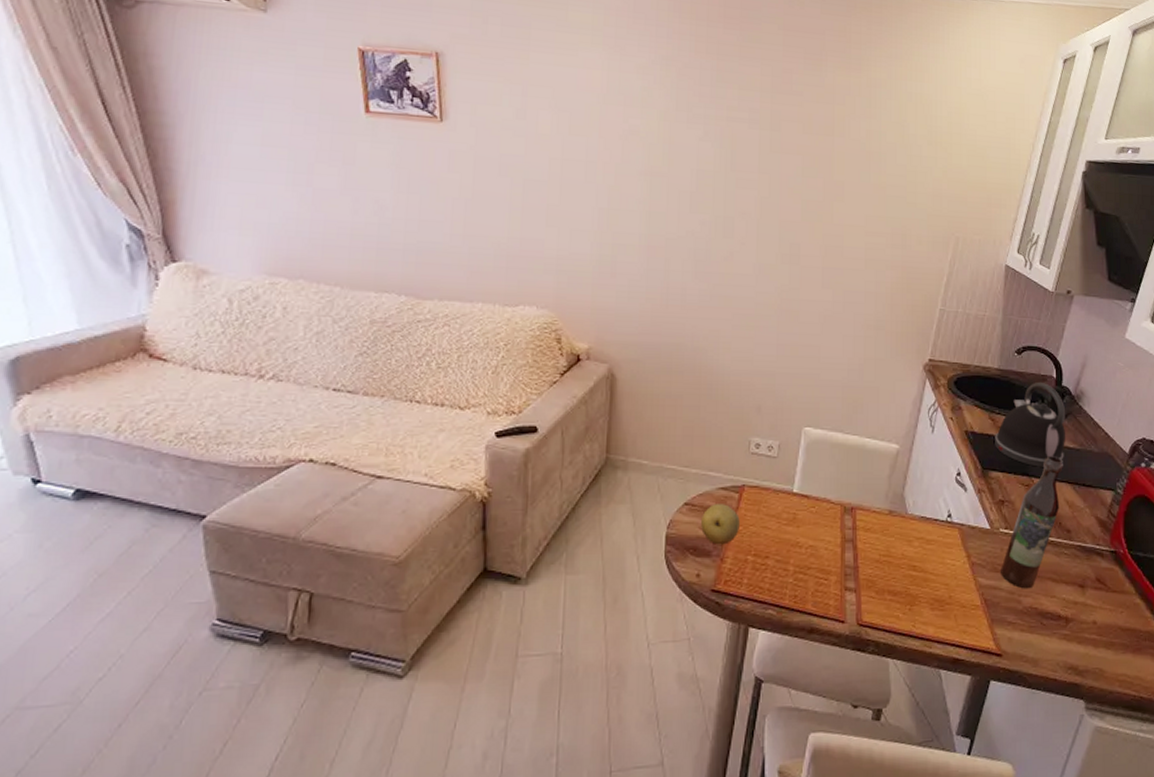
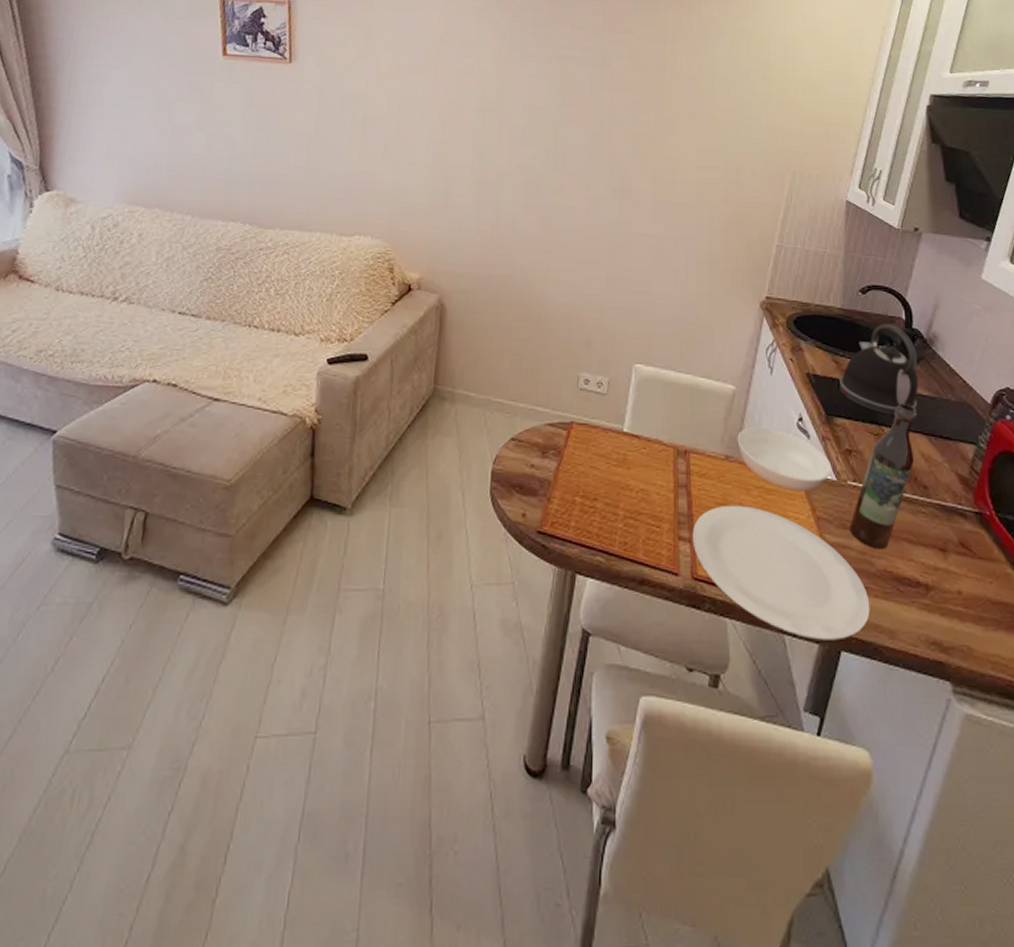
fruit: present [700,504,740,545] -> none [527,440,568,484]
plate: none [857,555,1017,672] -> present [692,505,870,641]
bowl: none [900,482,986,540] -> present [737,426,832,492]

